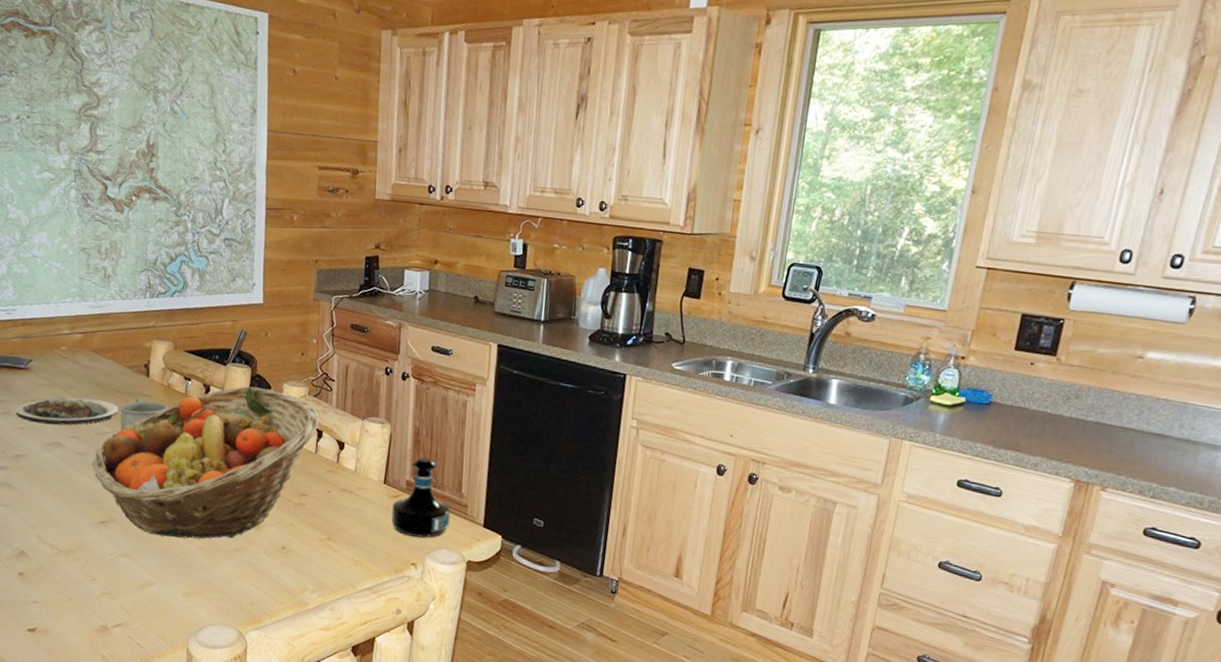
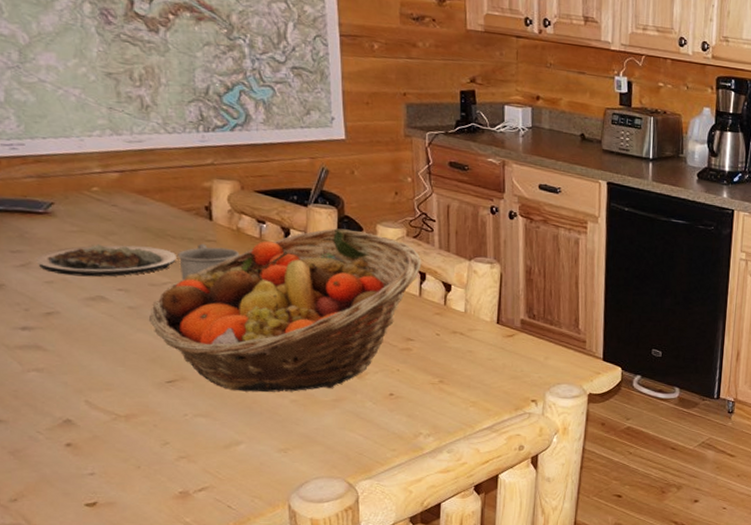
tequila bottle: present [391,457,451,538] -> none [507,296,569,374]

